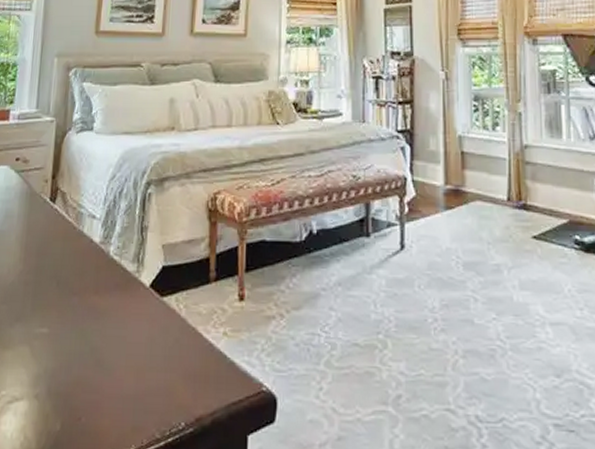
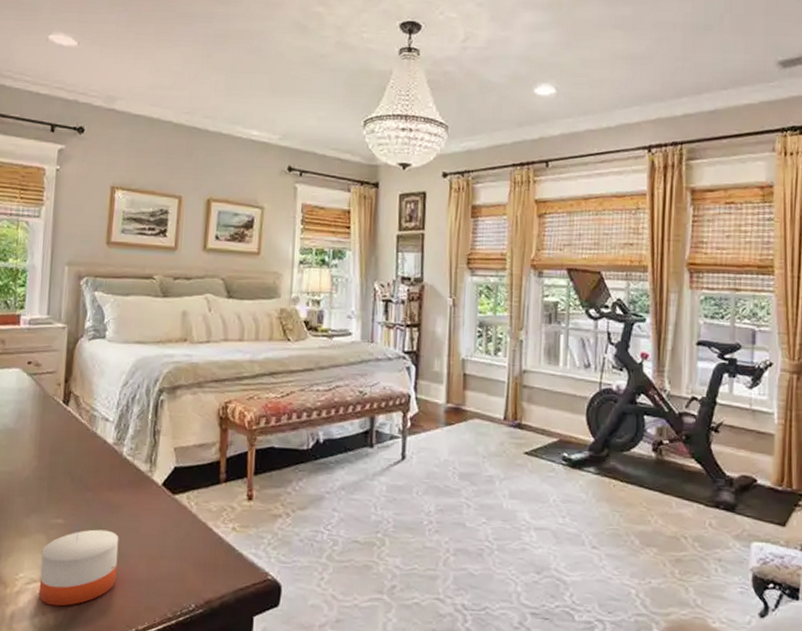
candle: none [20,333,105,428] -> present [38,524,119,607]

